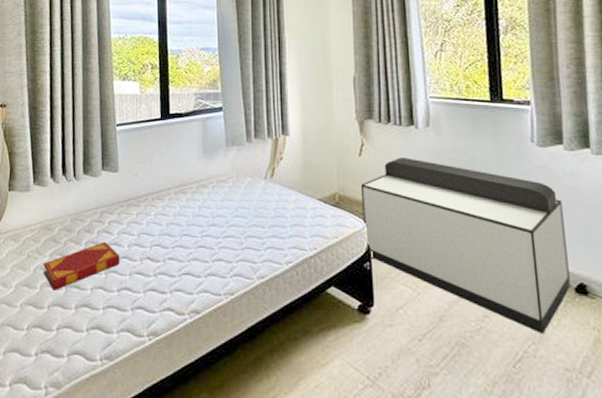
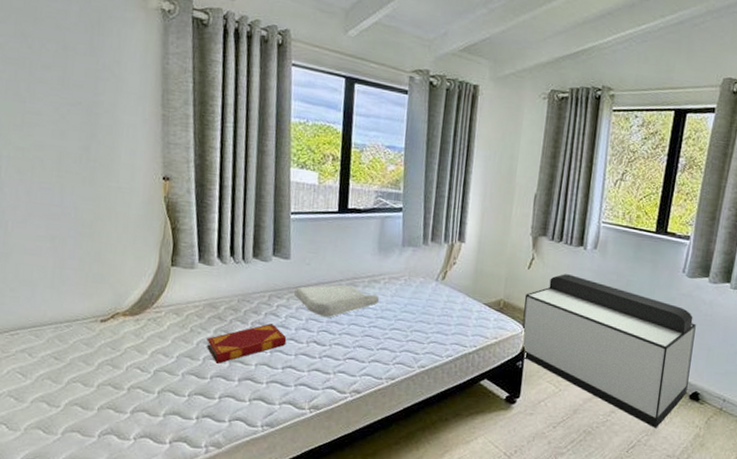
soap bar: none [124,193,210,230] -> present [293,285,380,317]

